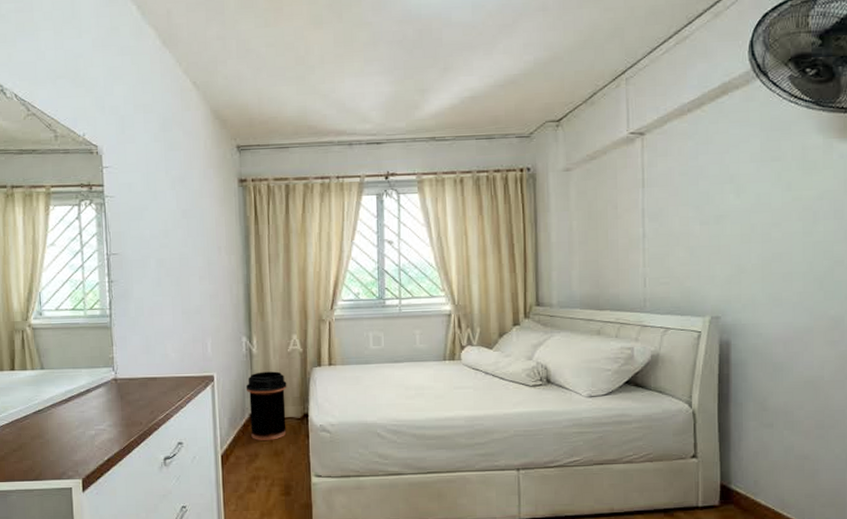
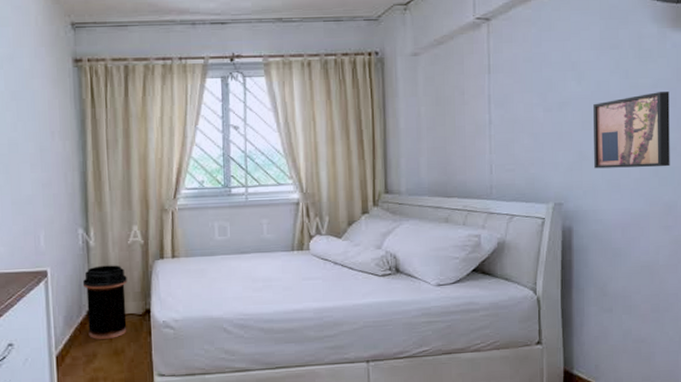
wall art: none [753,203,837,282] -> present [593,92,670,169]

